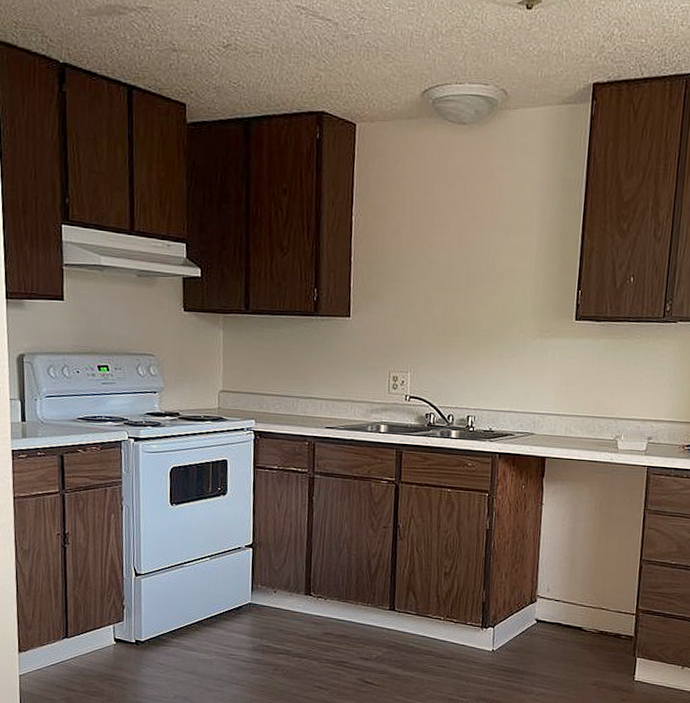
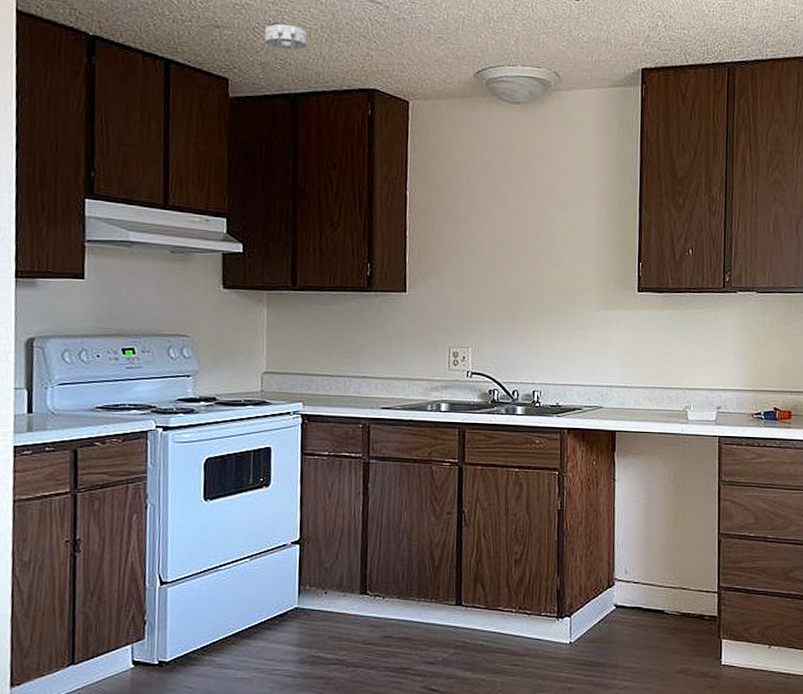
smoke detector: none [219,45,260,73] -> present [264,24,308,50]

